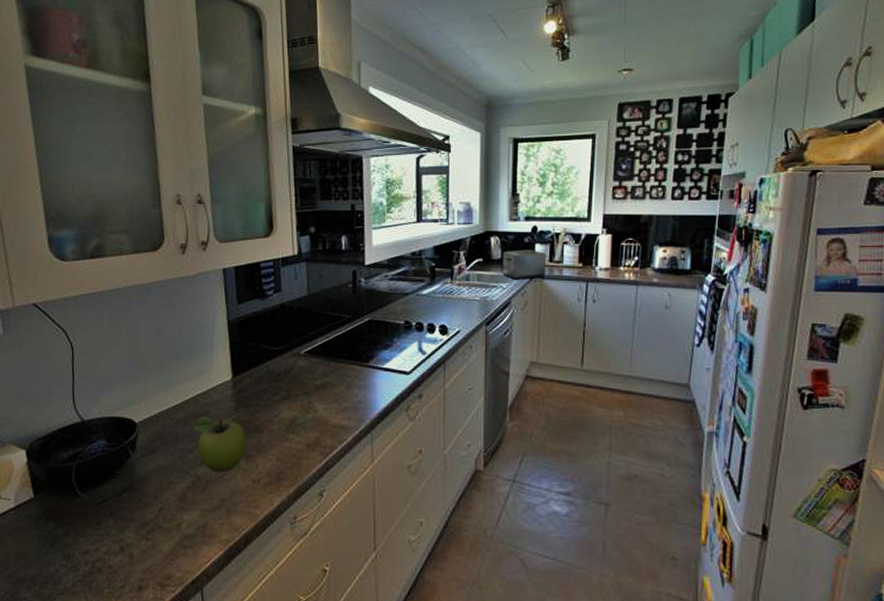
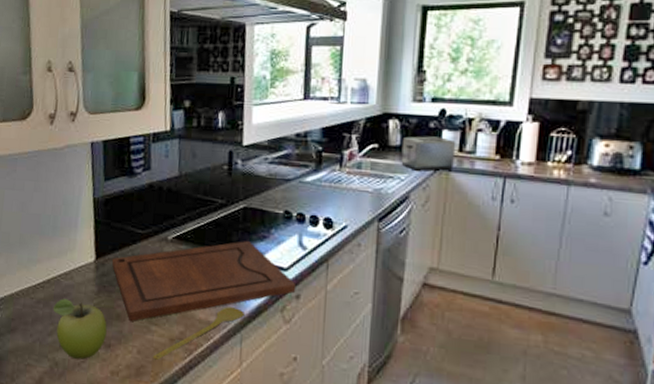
cutting board: none [248,350,419,432] -> present [111,241,297,321]
spatula: none [291,411,373,465] -> present [152,307,244,360]

